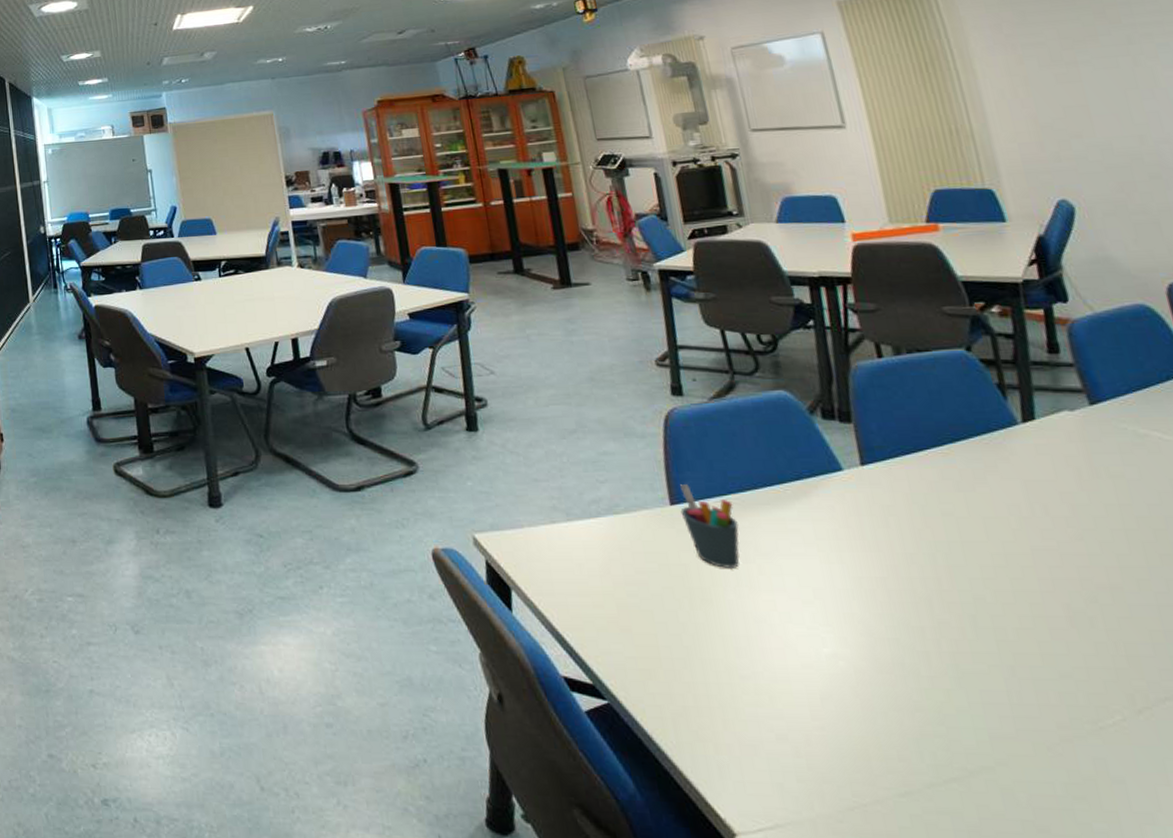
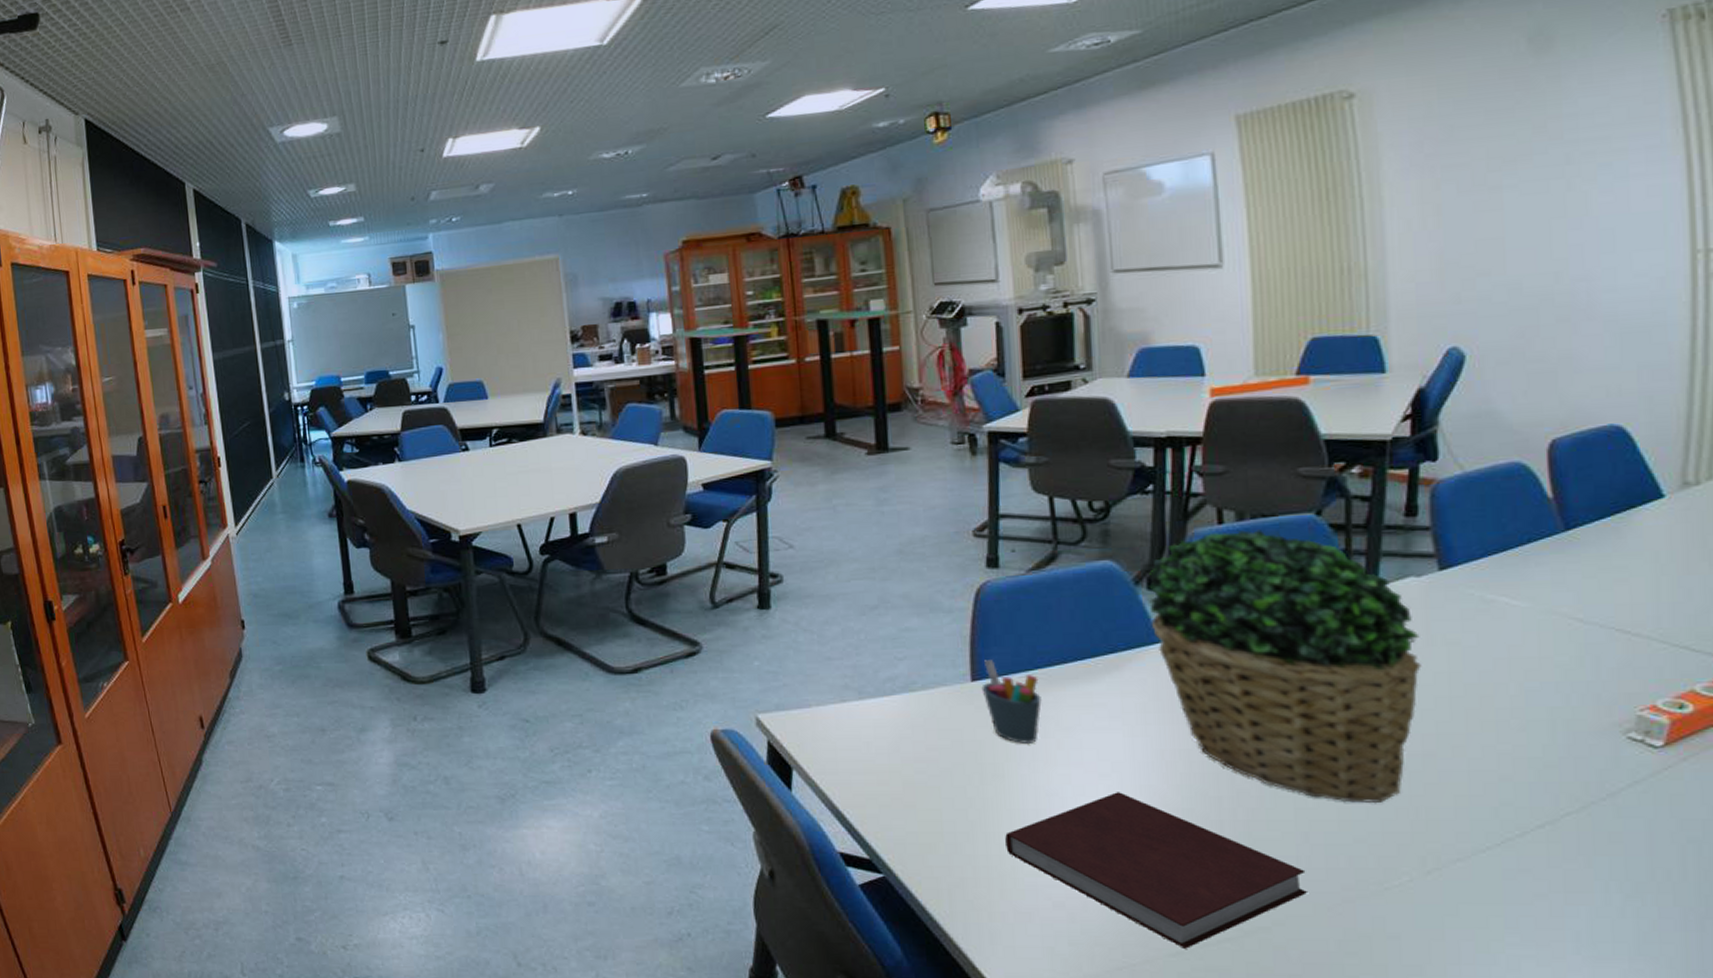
notebook: none [721,620,1024,789] -> present [1005,792,1307,949]
potted plant: none [822,363,1096,638] -> present [1148,529,1421,804]

